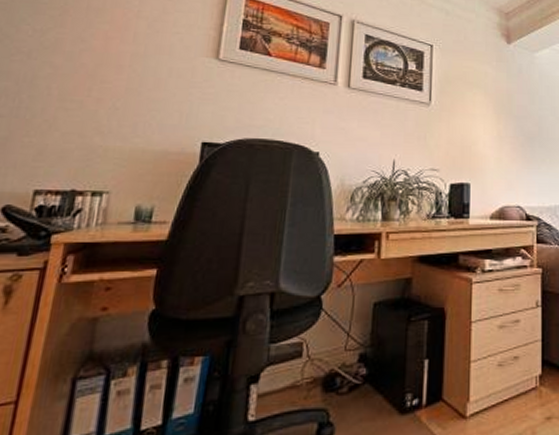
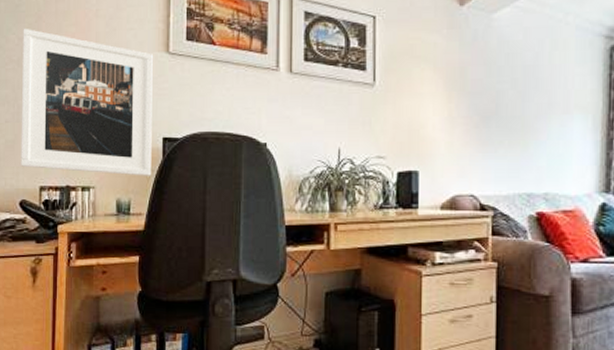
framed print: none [11,20,200,182] -> present [21,28,153,176]

